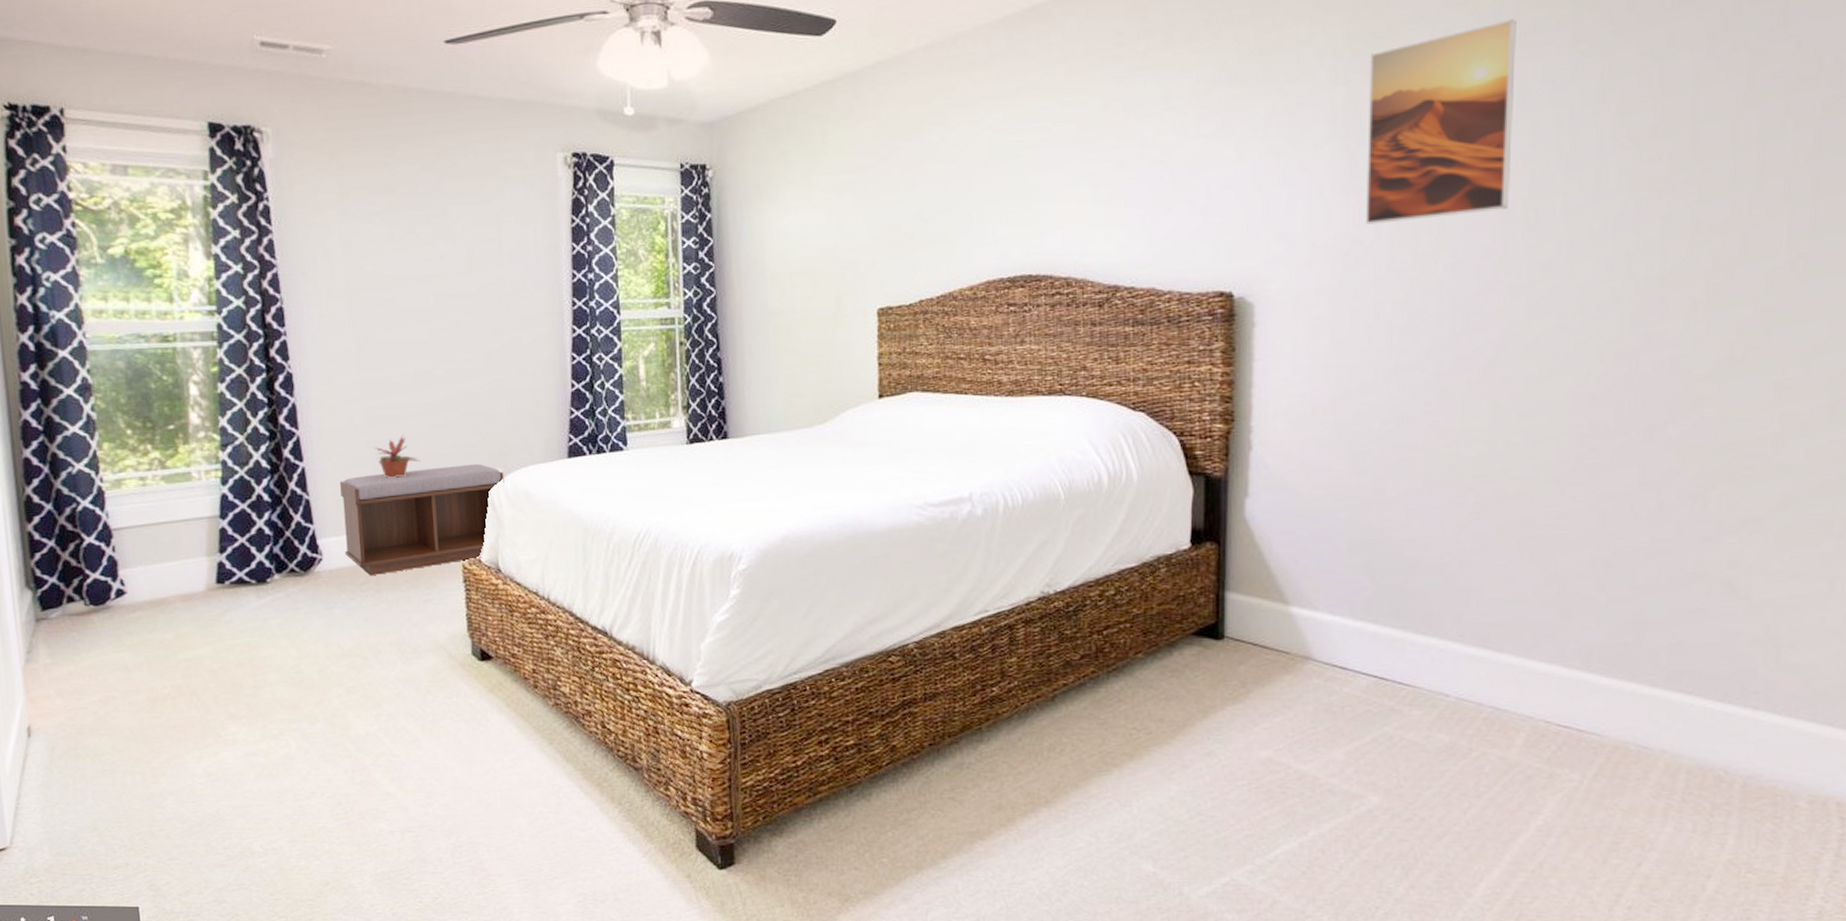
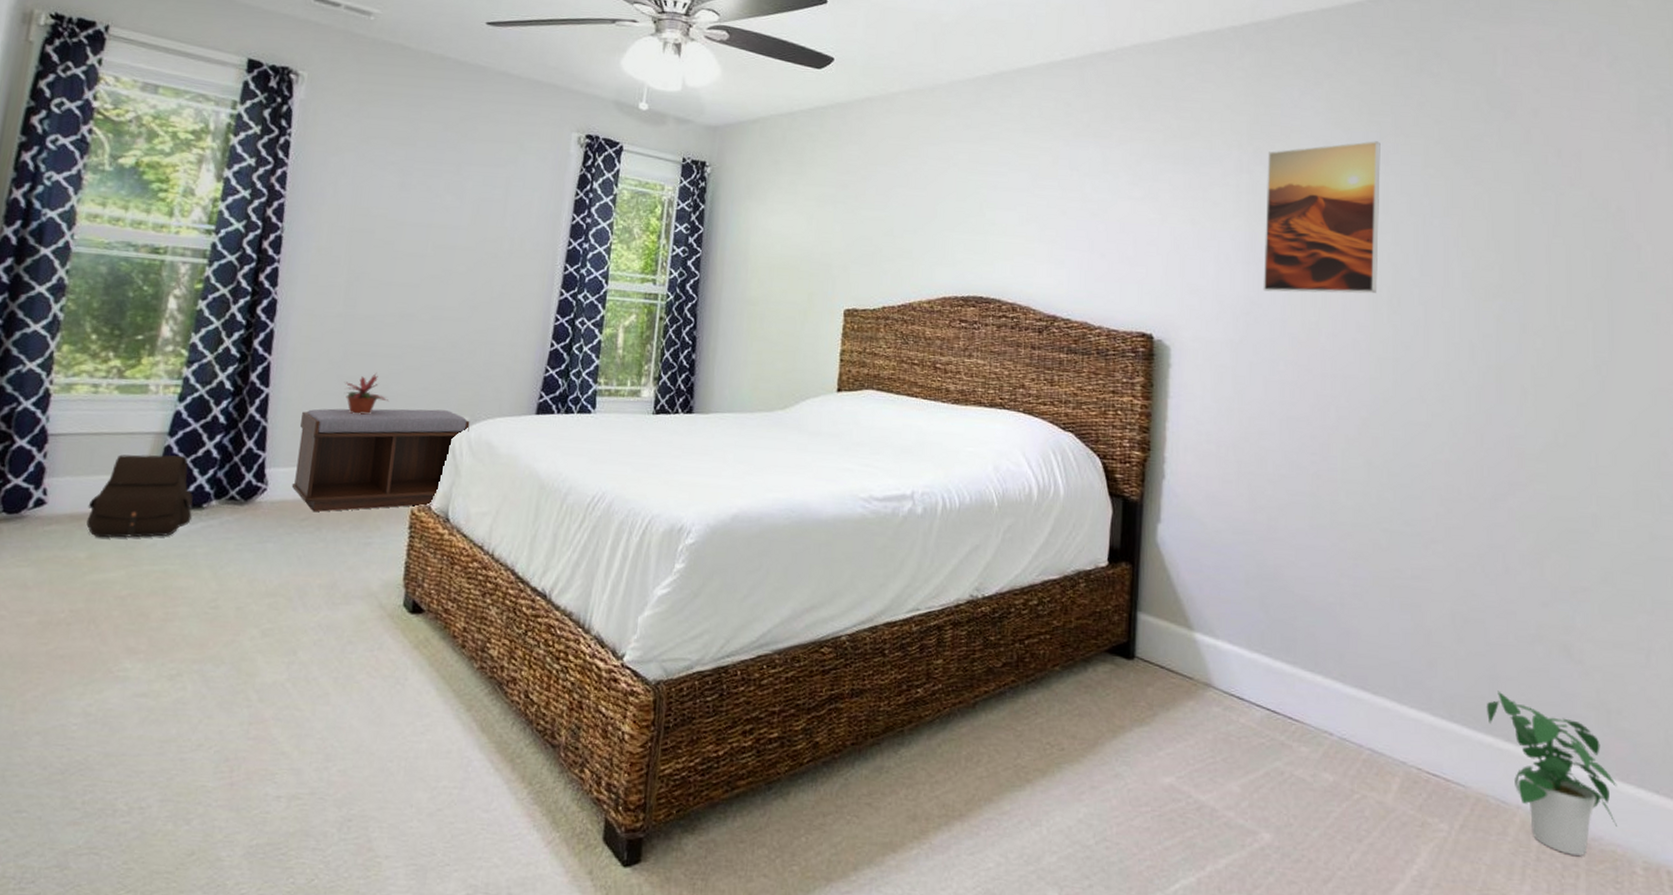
satchel: none [163,535,259,619] -> present [86,454,193,538]
potted plant: none [1629,636,1783,794] -> present [1486,690,1617,856]

